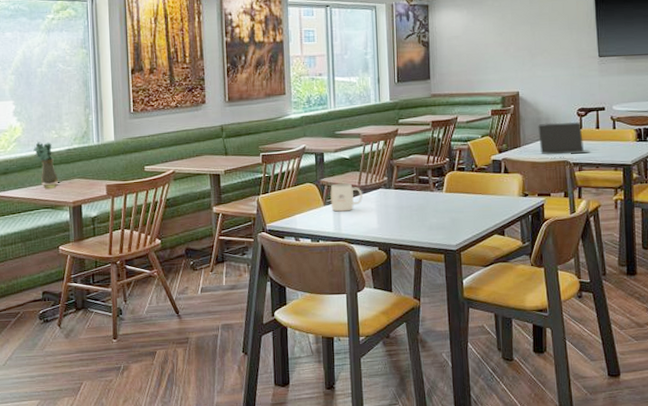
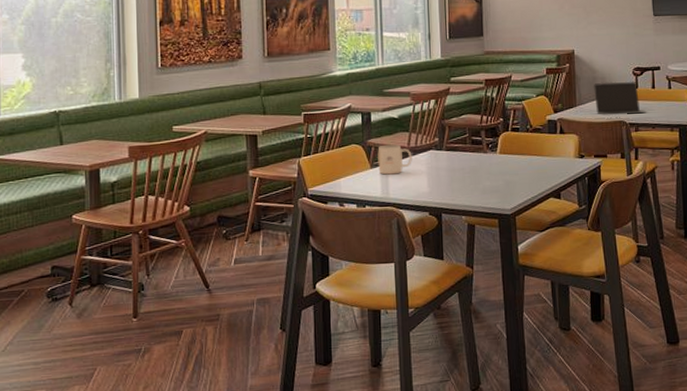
vase: present [33,141,59,189] -> none [45,98,74,152]

